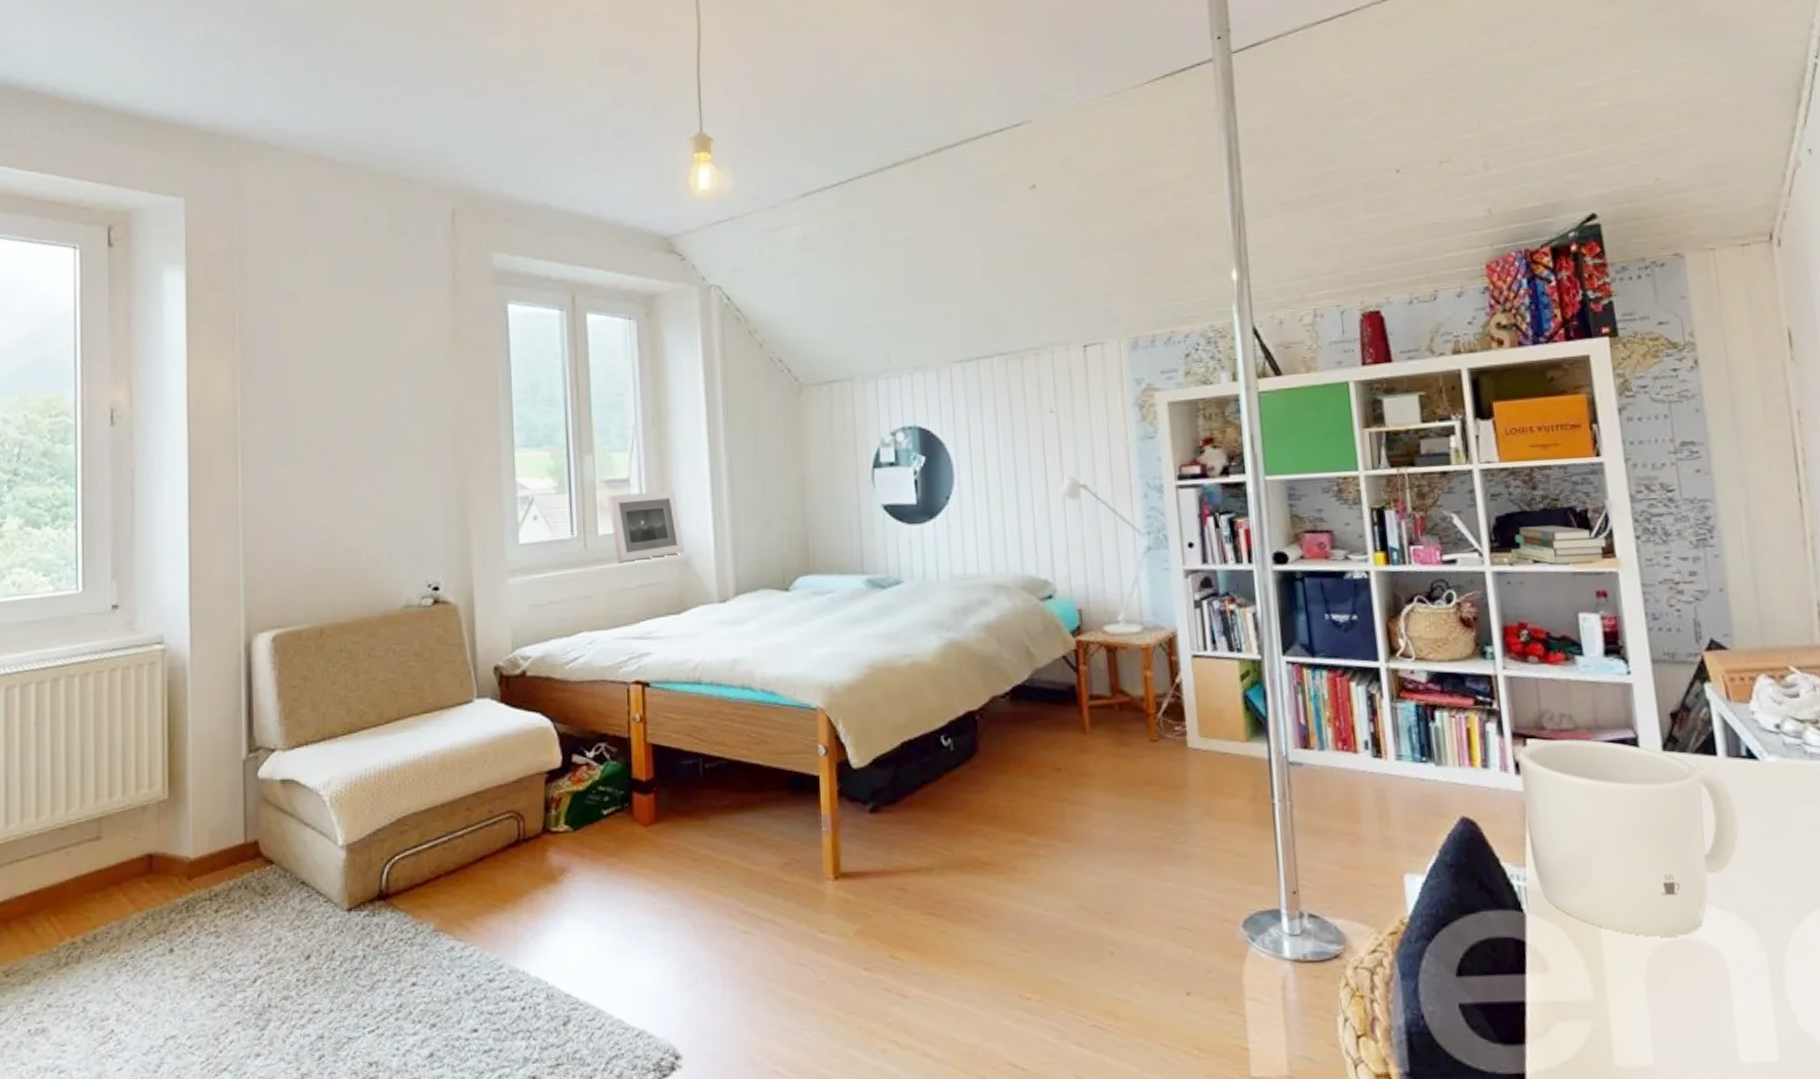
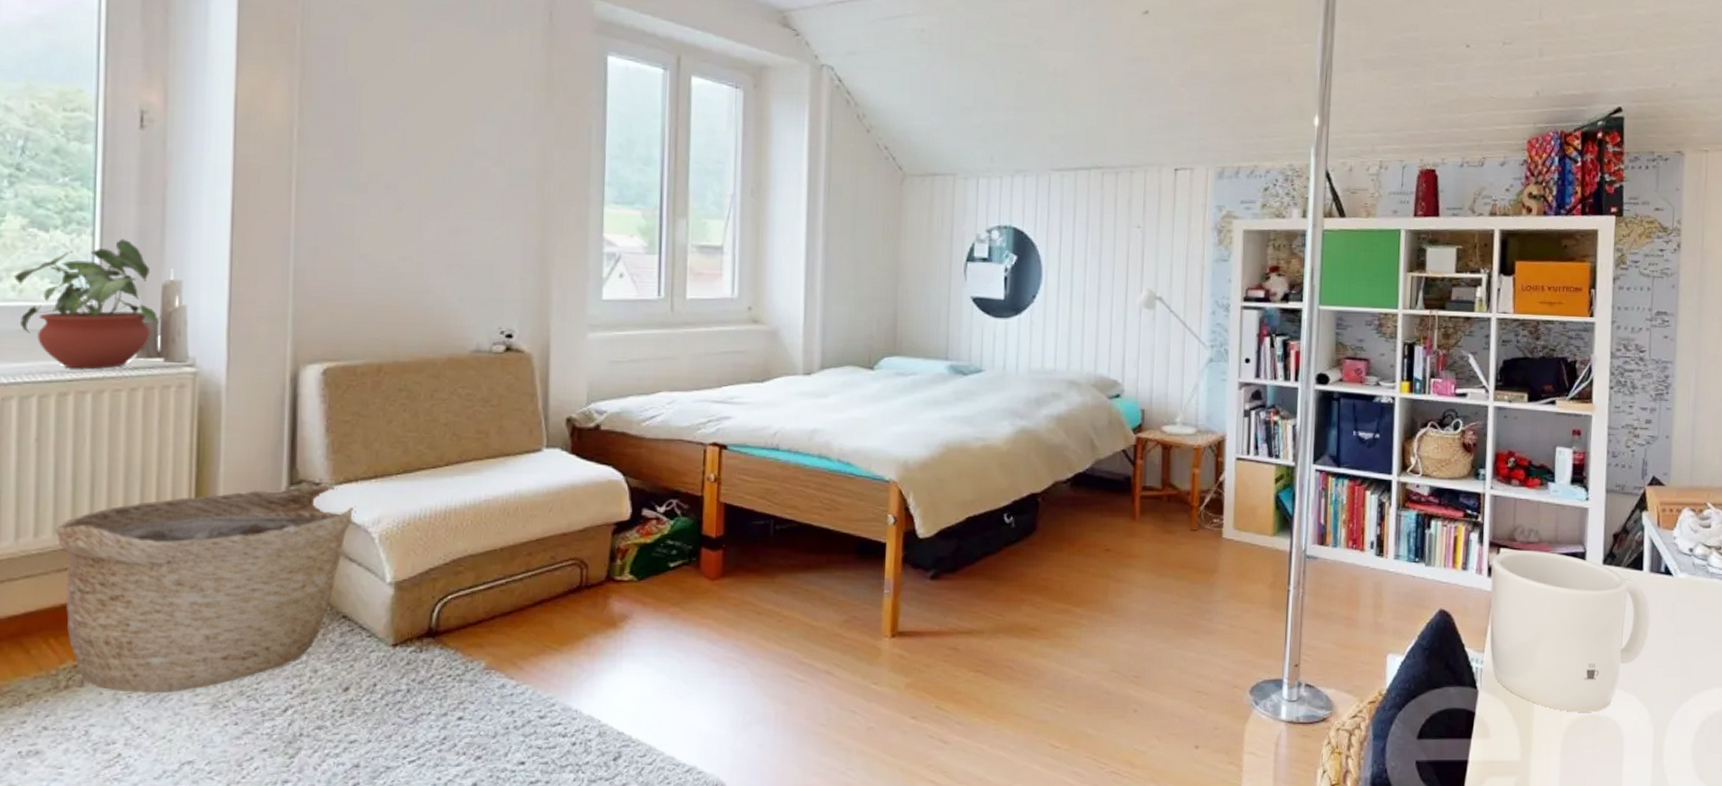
potted plant: none [14,528,131,654] -> present [14,238,158,369]
basket: none [52,749,308,968] -> present [55,484,356,694]
candle: none [112,552,159,642] -> present [133,269,190,363]
picture frame: present [607,490,684,563] -> none [698,261,773,328]
books: present [1511,525,1607,564] -> none [1511,371,1587,406]

